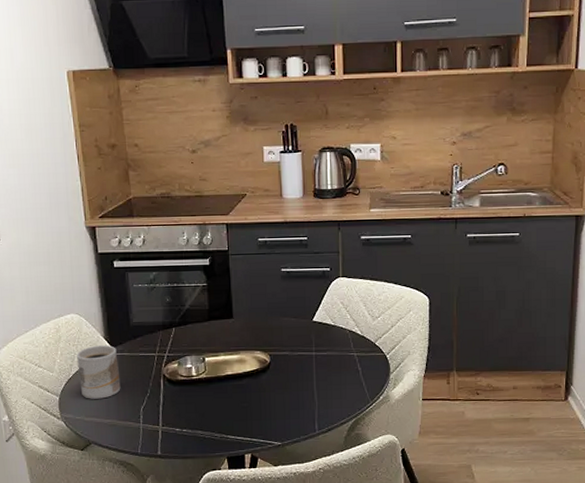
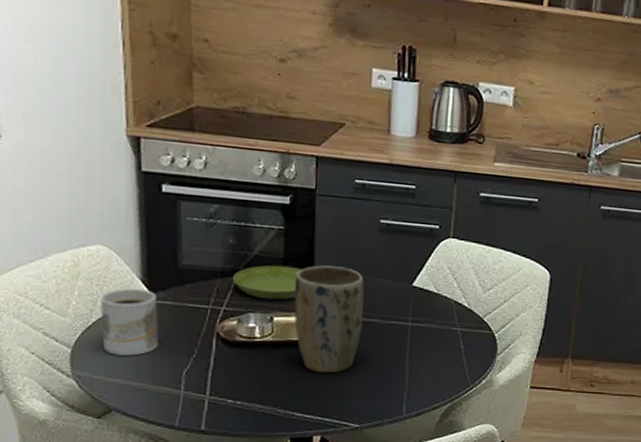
saucer: none [171,315,223,344] -> present [232,265,302,300]
plant pot: none [219,311,276,401] -> present [293,265,365,374]

